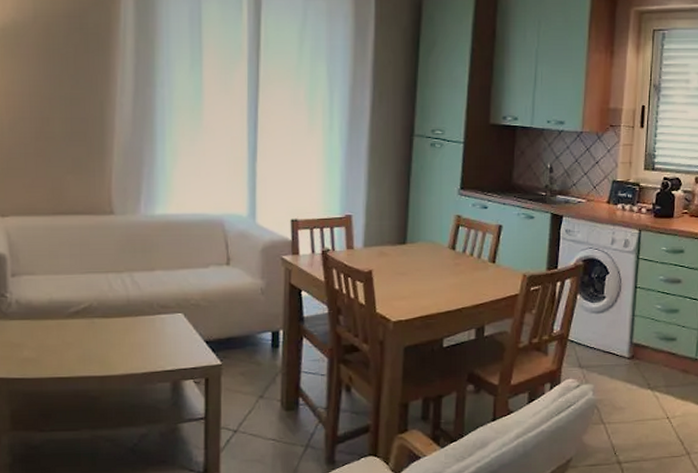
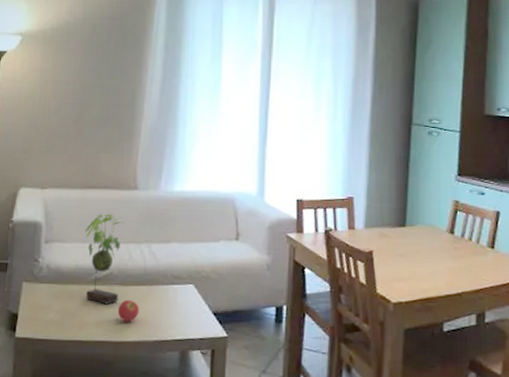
plant: none [57,241,103,339] -> present [85,213,126,305]
fruit: none [100,332,125,356] -> present [117,299,139,322]

